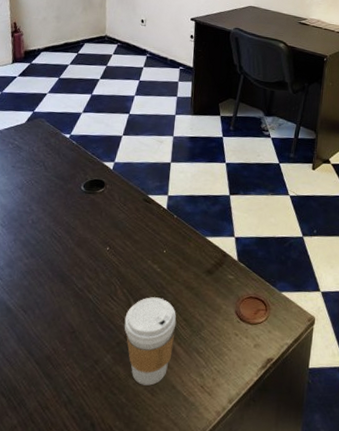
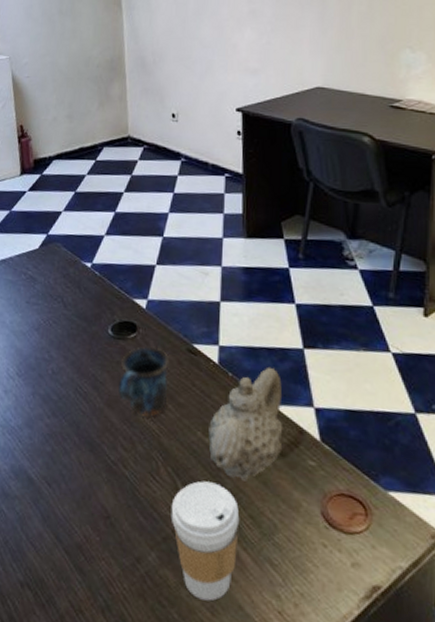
mug: none [86,198,130,252] -> present [117,346,170,417]
teapot: none [156,209,213,294] -> present [208,366,283,481]

